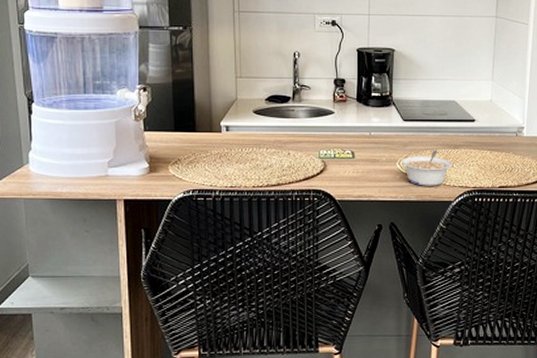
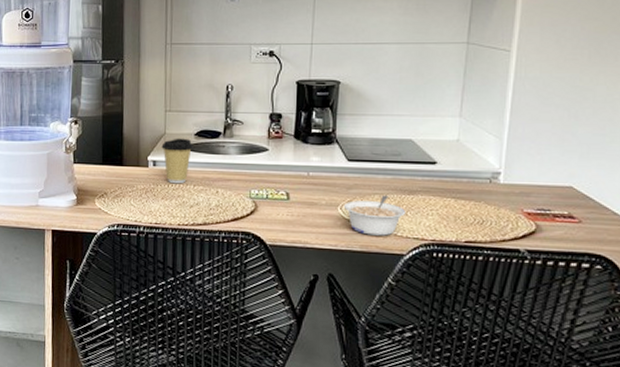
coffee cup: none [233,103,265,148] -> present [161,138,193,184]

